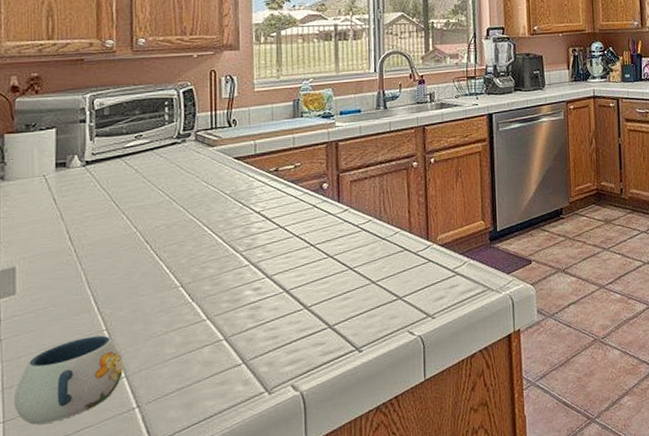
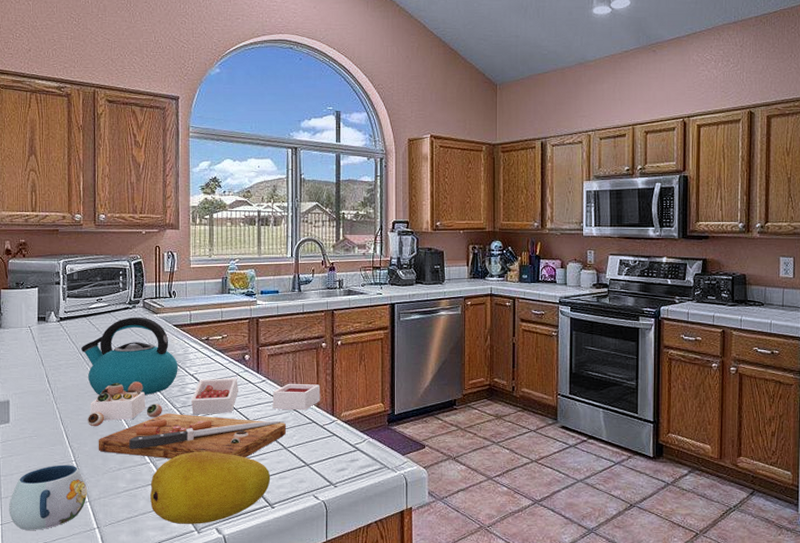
kettle: none [115,151,241,248] -> present [81,317,178,396]
cutting board: none [122,208,413,315] -> present [87,378,321,459]
fruit: none [207,296,357,388] -> present [150,451,271,524]

